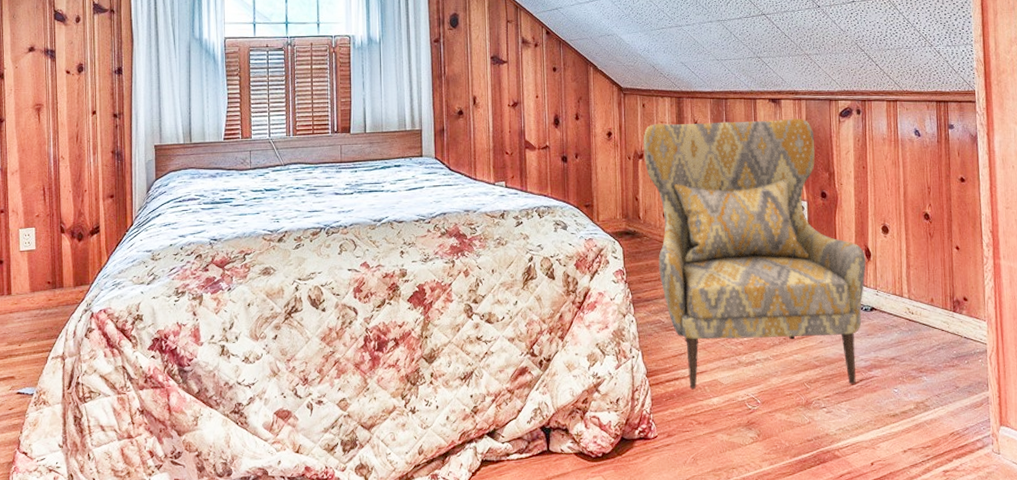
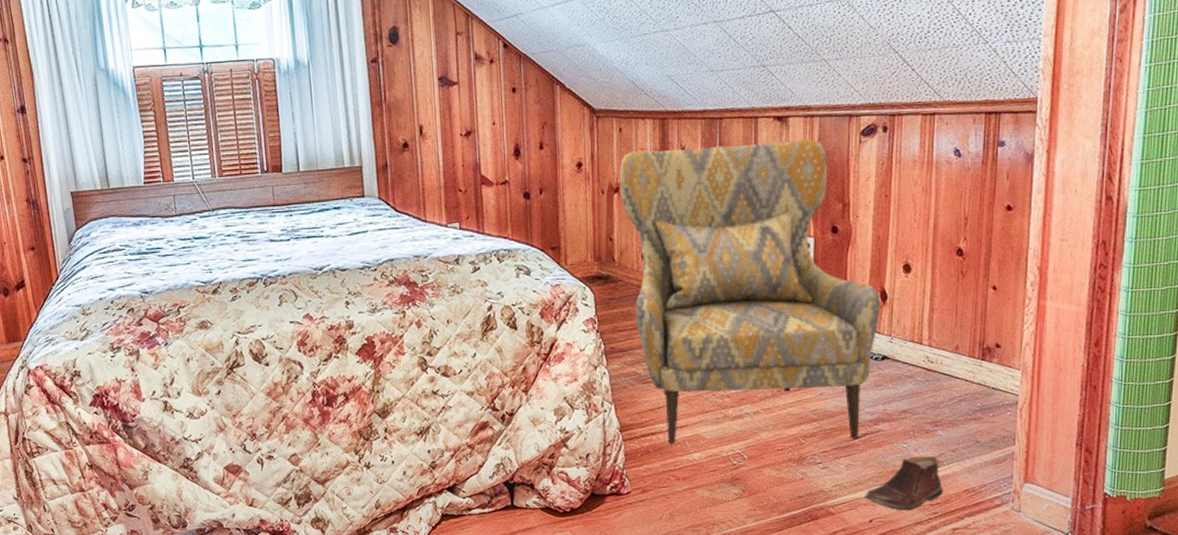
shoe: none [864,400,932,454] -> present [864,456,943,511]

